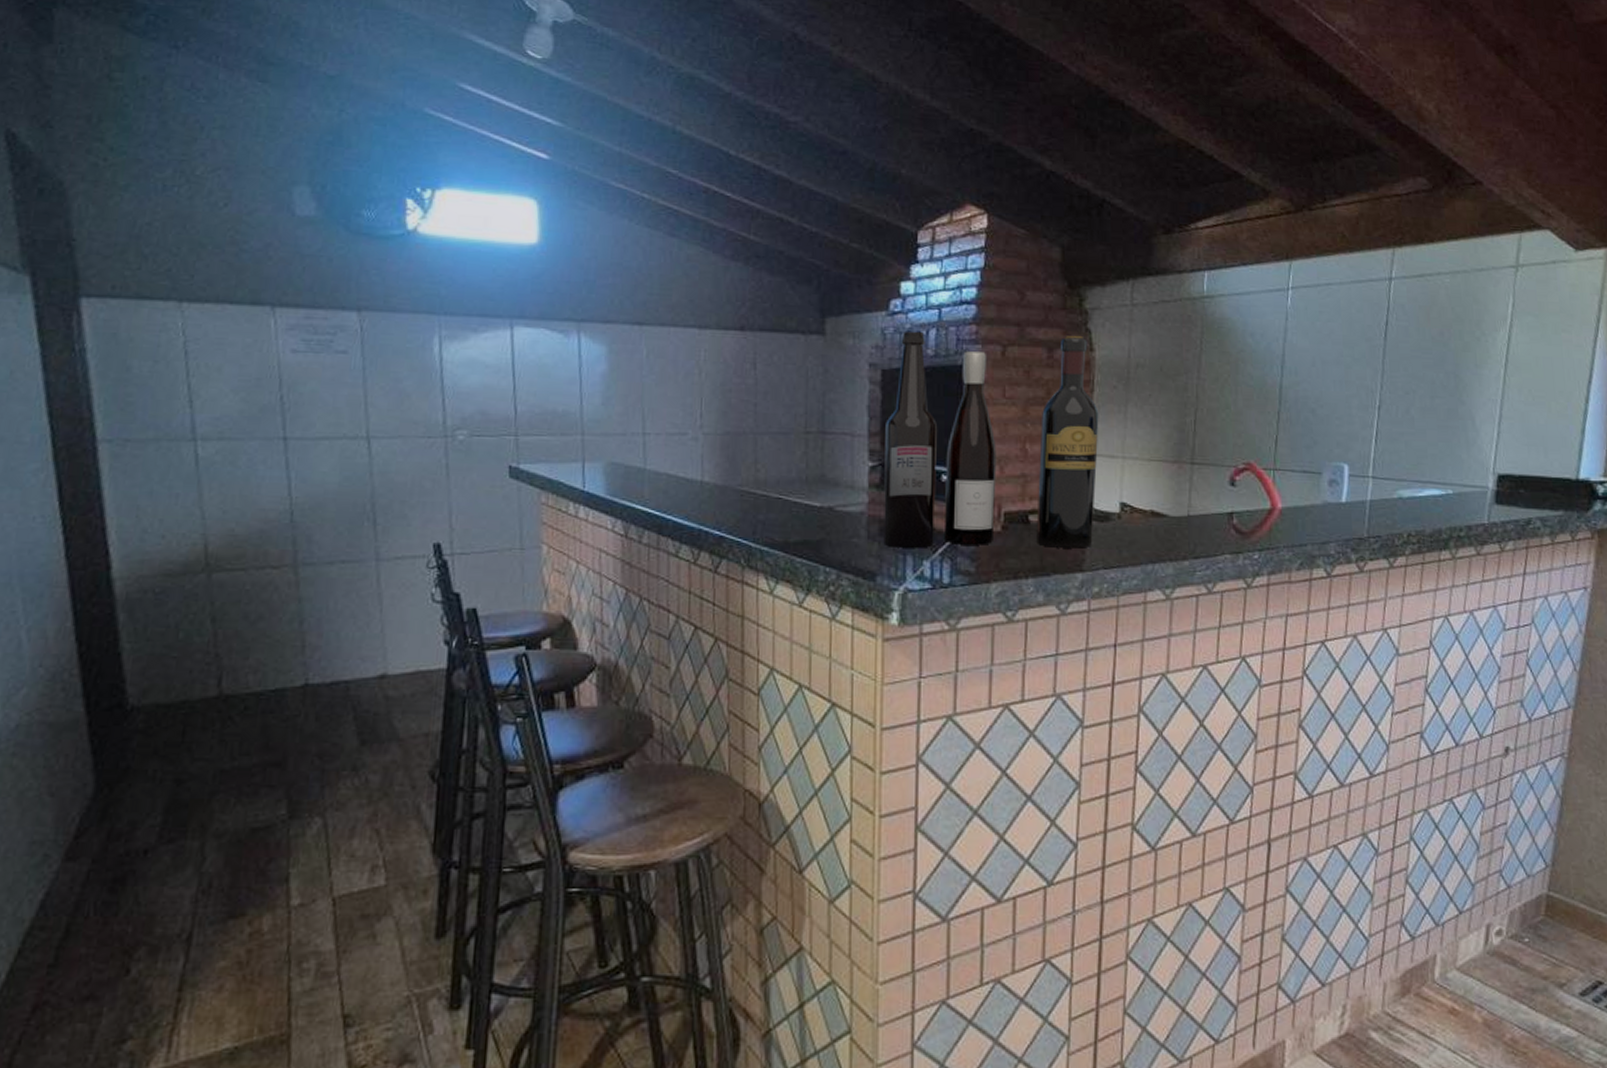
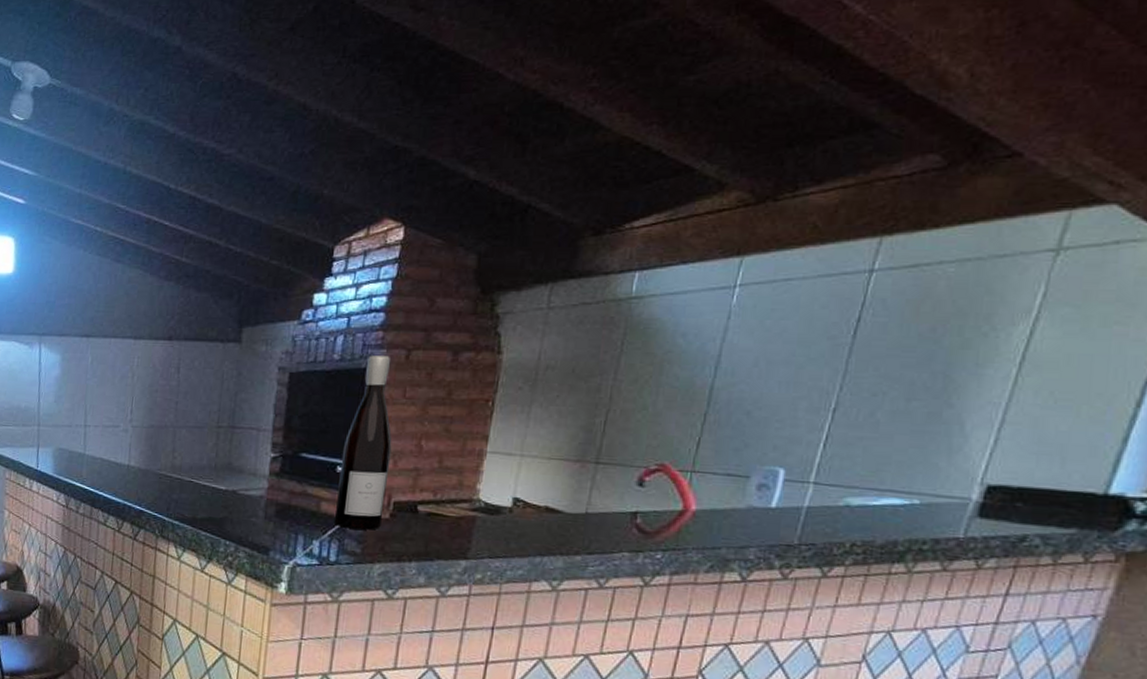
beer bottle: present [883,331,937,548] -> none [278,337,337,530]
wine bottle: present [1036,335,1099,549] -> none [423,338,501,538]

